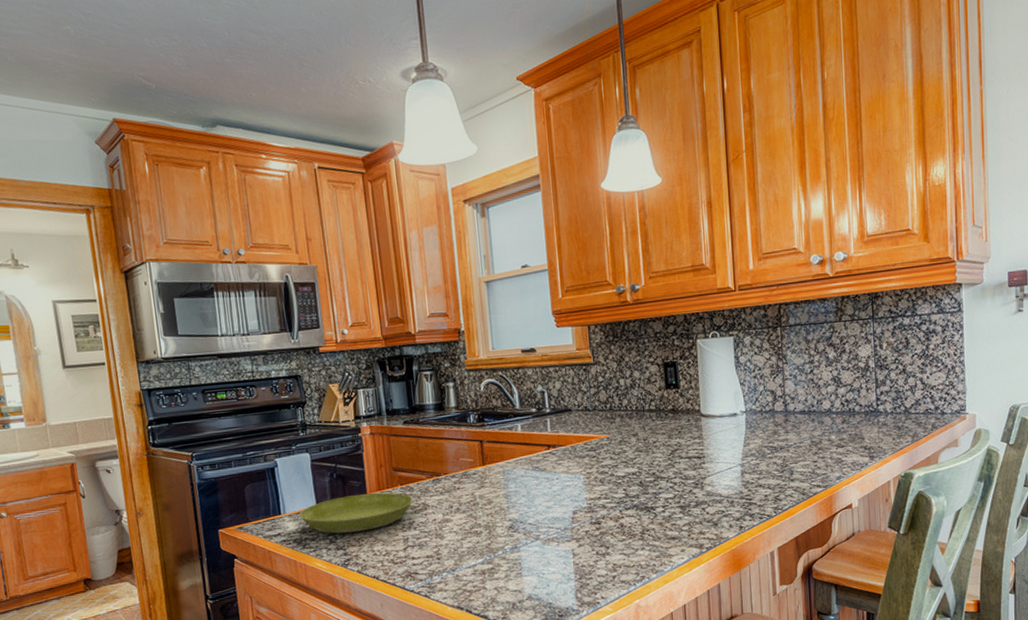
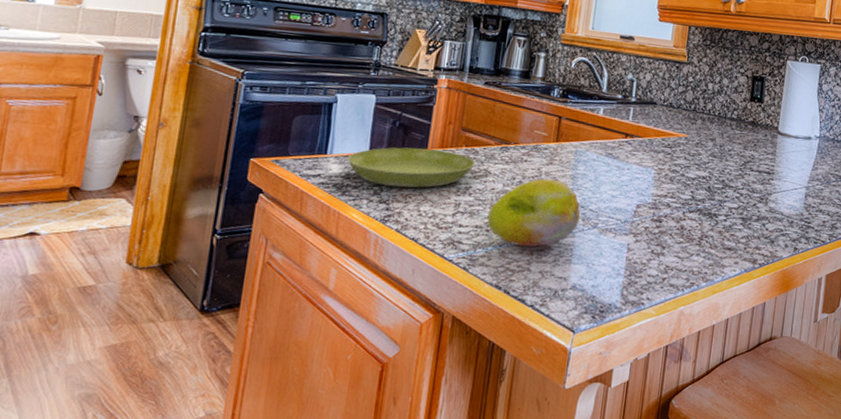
fruit: none [435,501,522,568] -> present [487,178,581,247]

